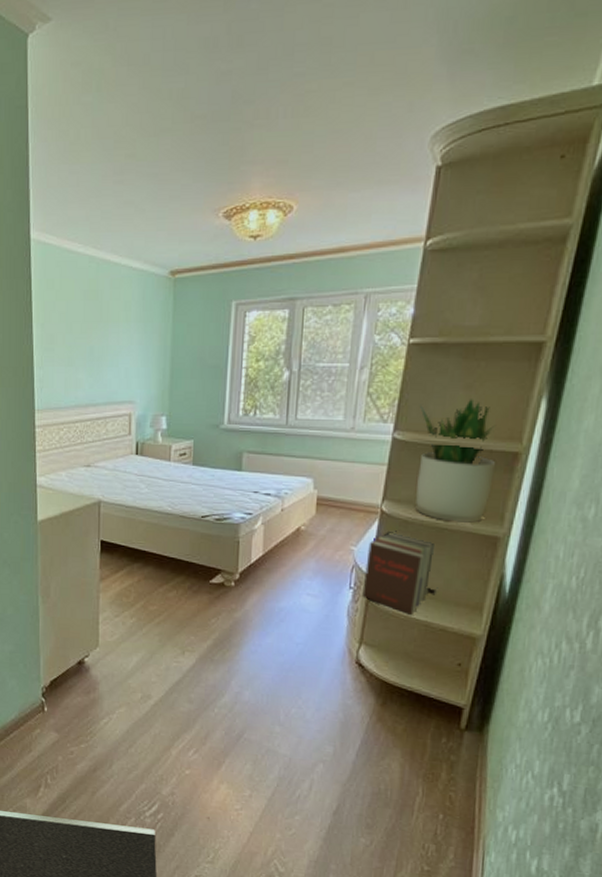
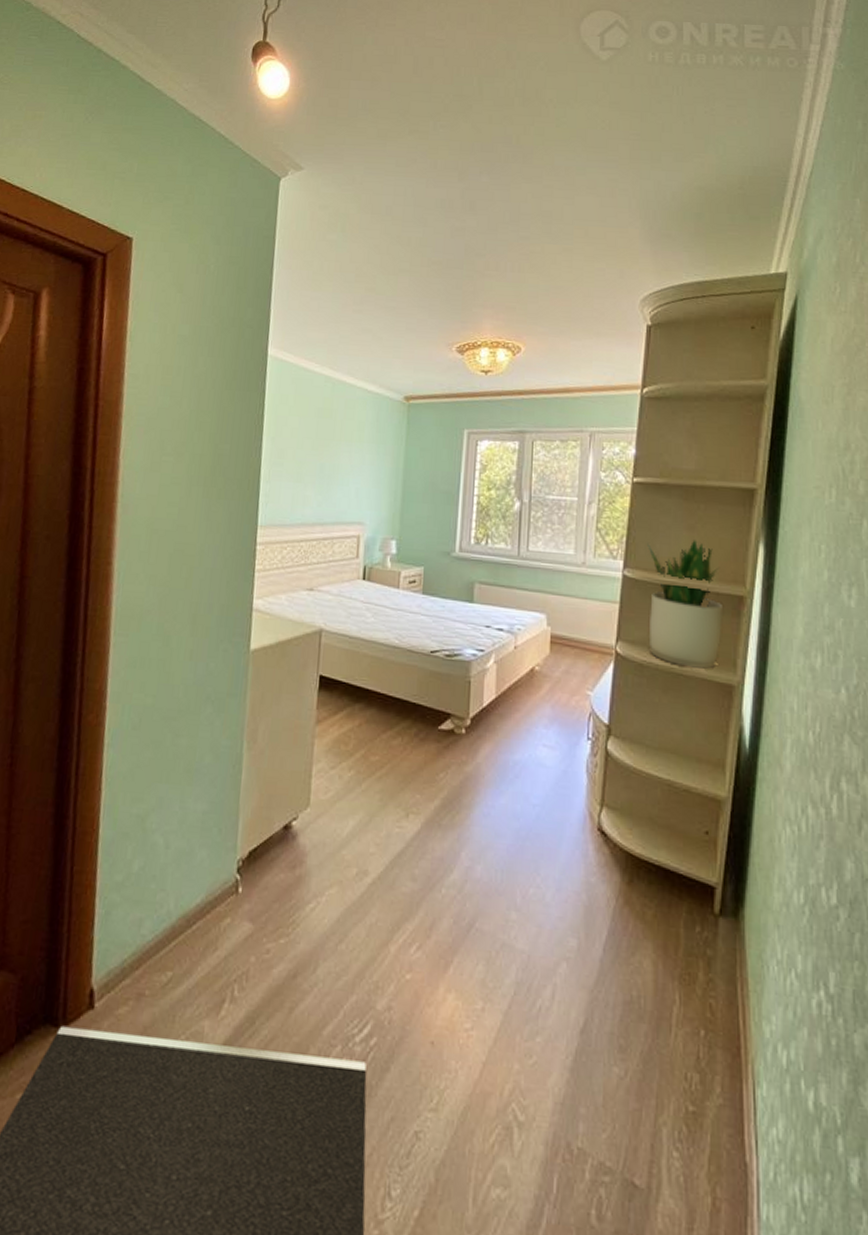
books: present [362,531,438,615] -> none [601,675,678,772]

